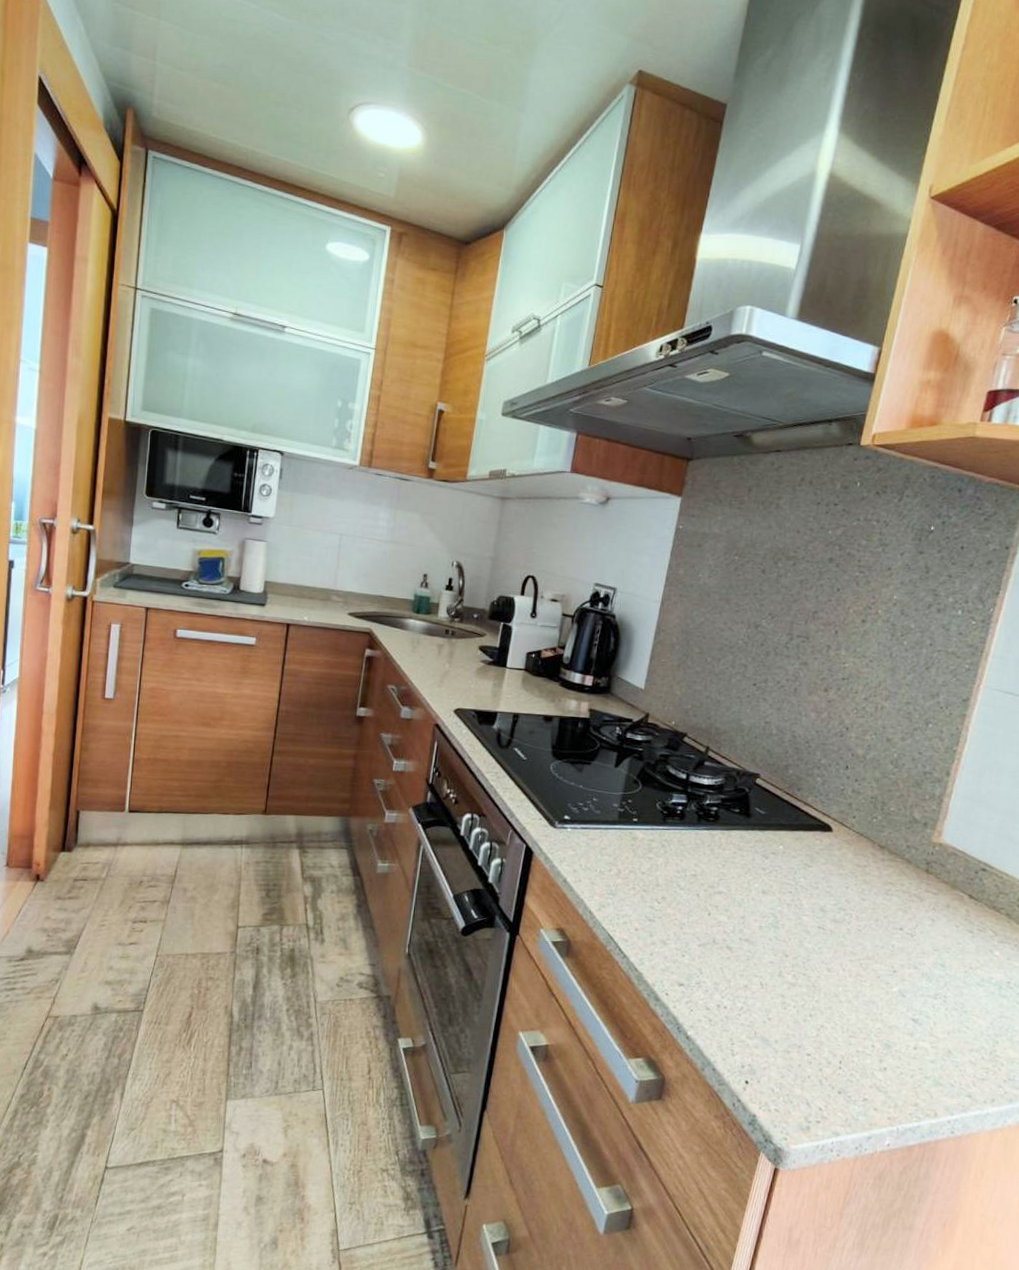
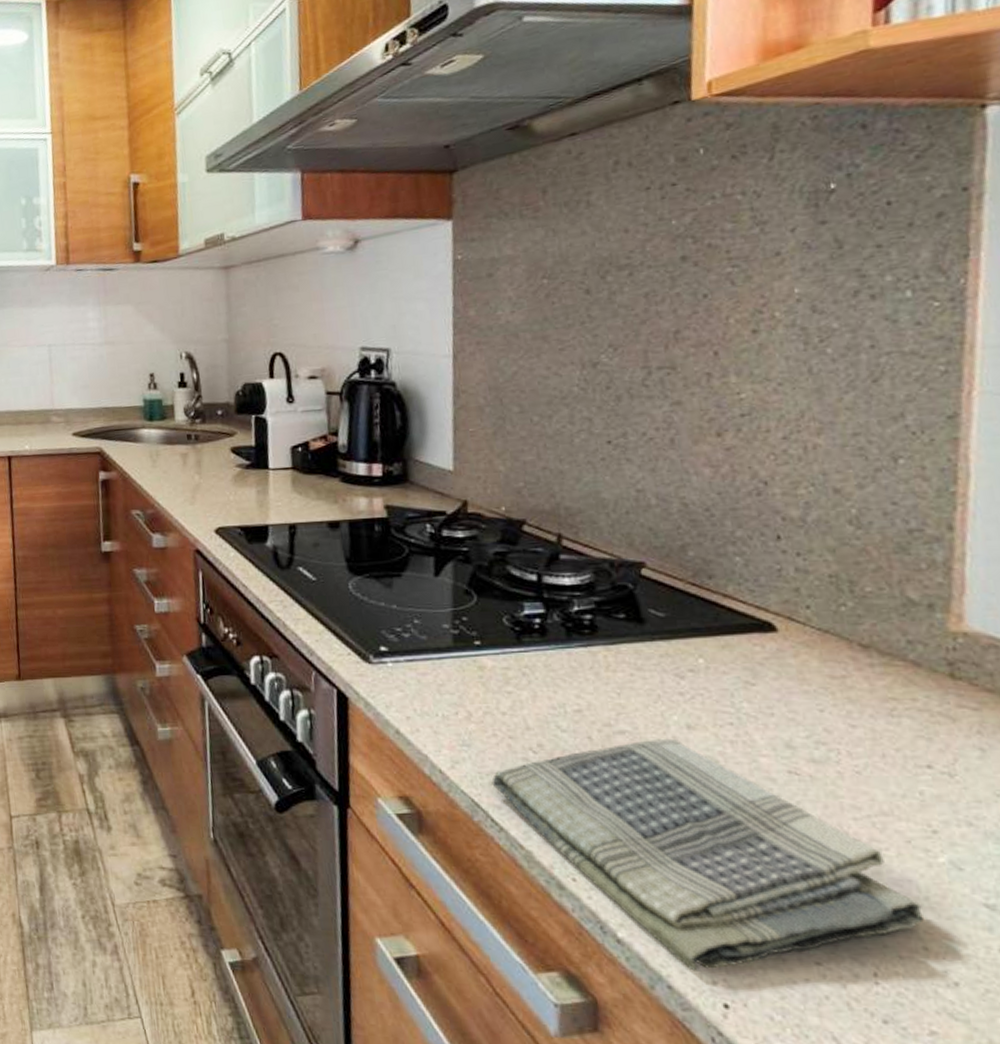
dish towel: none [625,899,877,1059] -> present [491,738,924,971]

